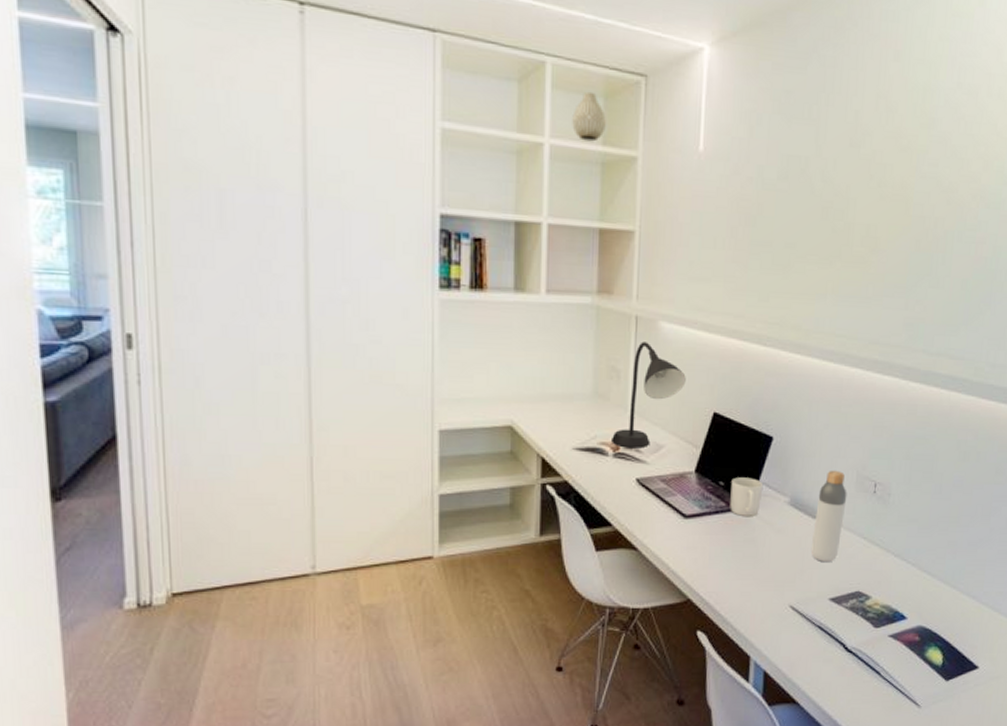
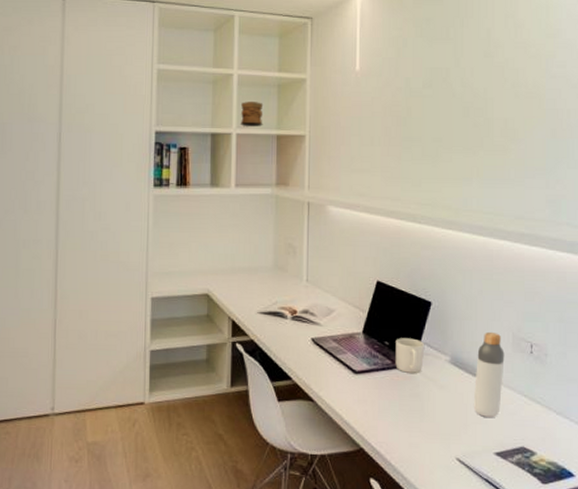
decorative box: none [552,182,583,216] -> present [240,102,264,126]
vase: present [572,91,606,142] -> none [255,33,281,70]
desk lamp: present [612,341,686,449] -> none [290,223,352,312]

